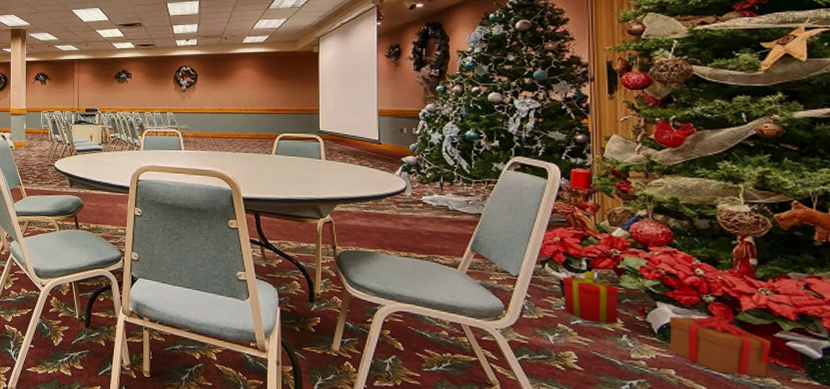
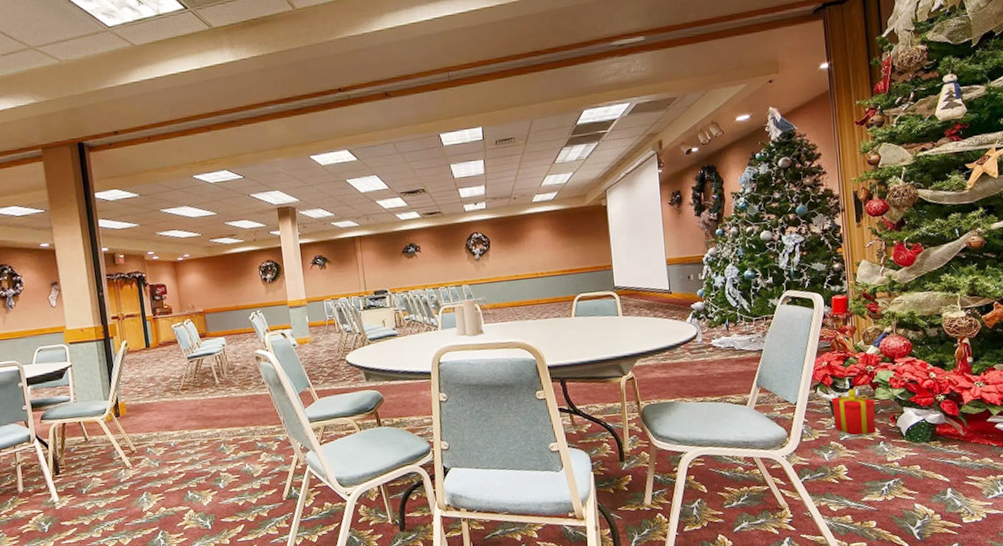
candle: none [156,122,184,160] -> present [453,296,485,337]
gift box: present [669,316,771,377] -> none [913,412,986,461]

